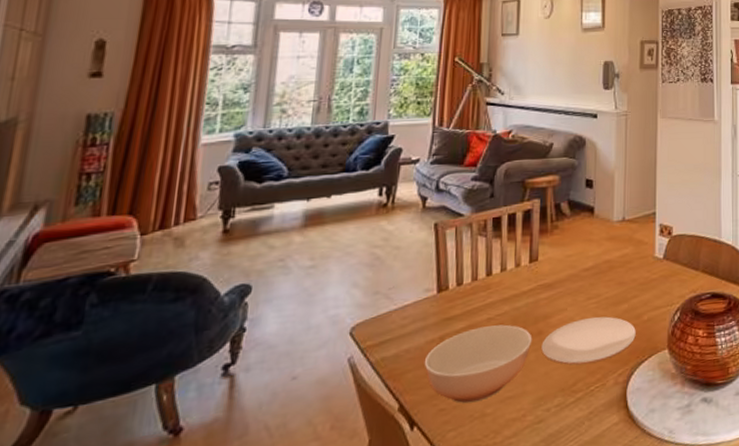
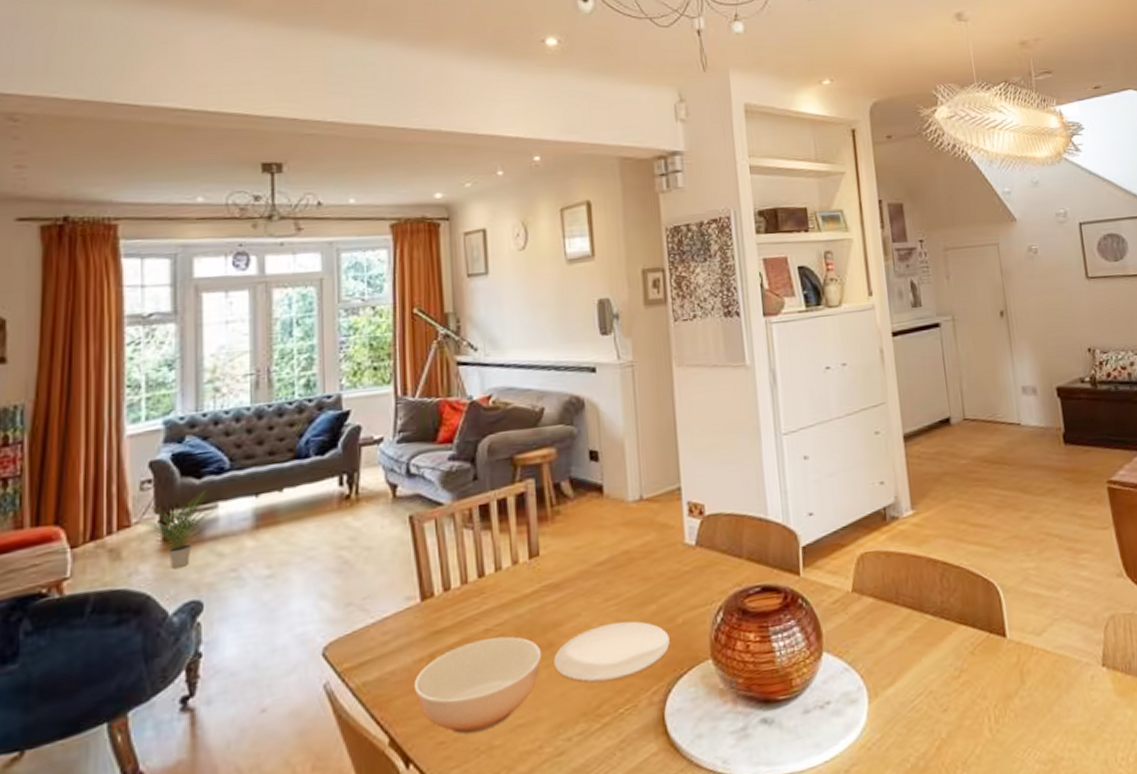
potted plant: none [205,193,274,257] -> present [141,490,219,570]

